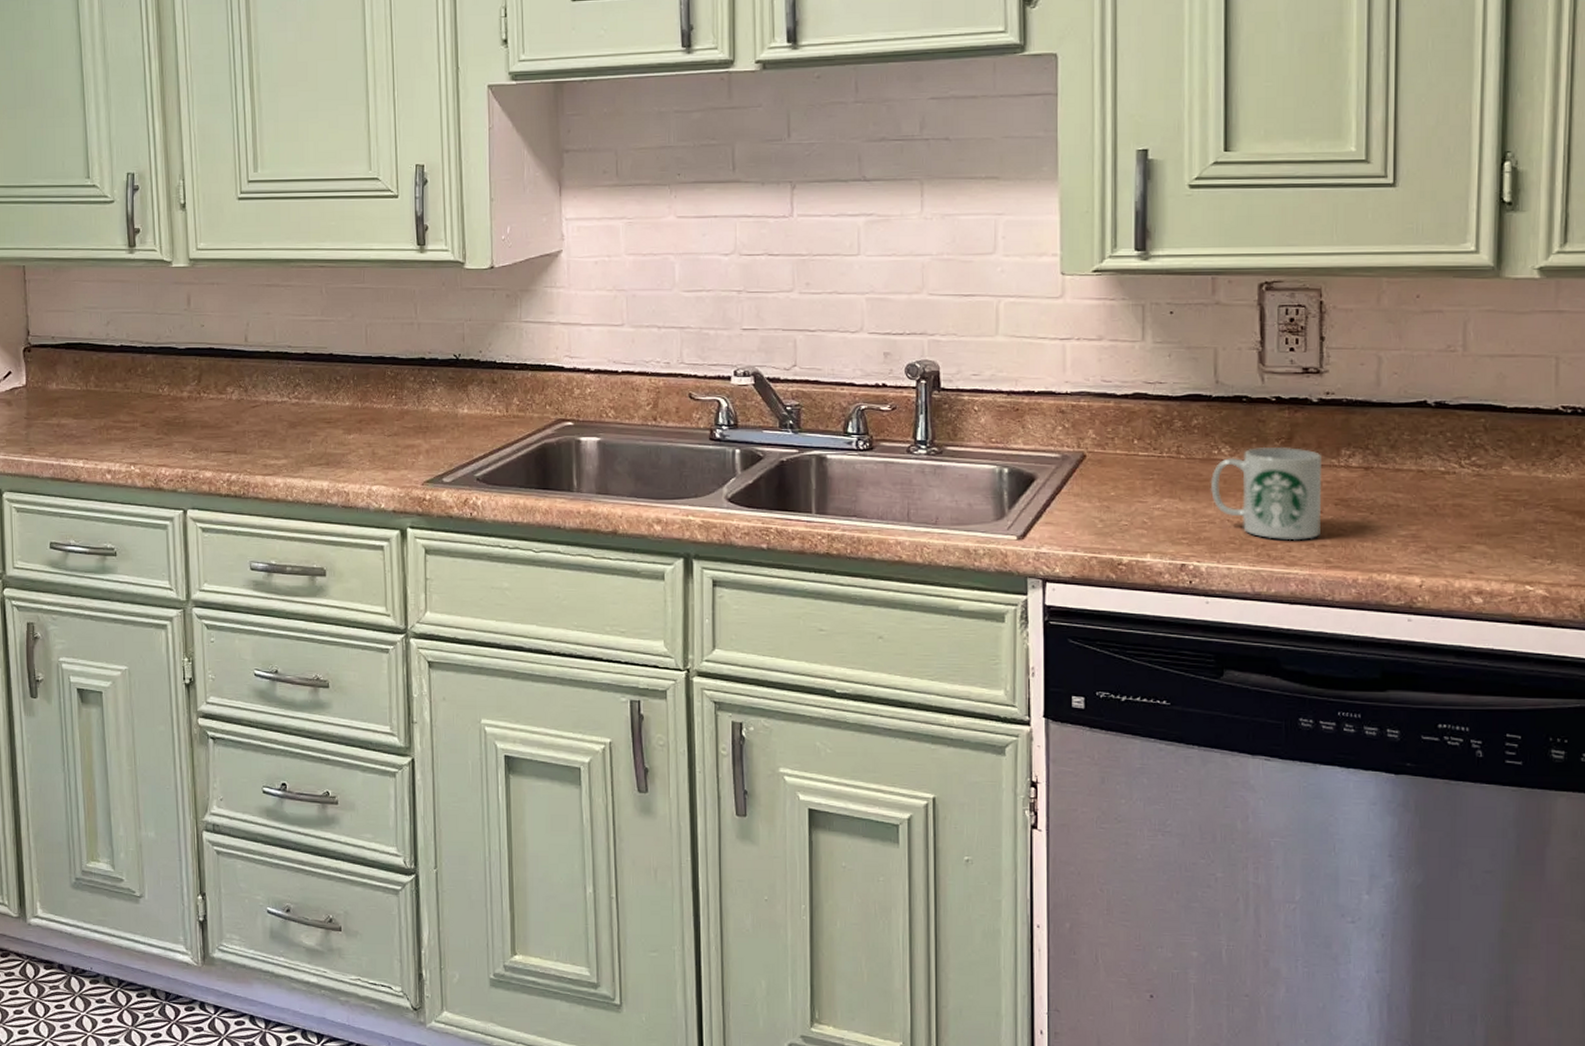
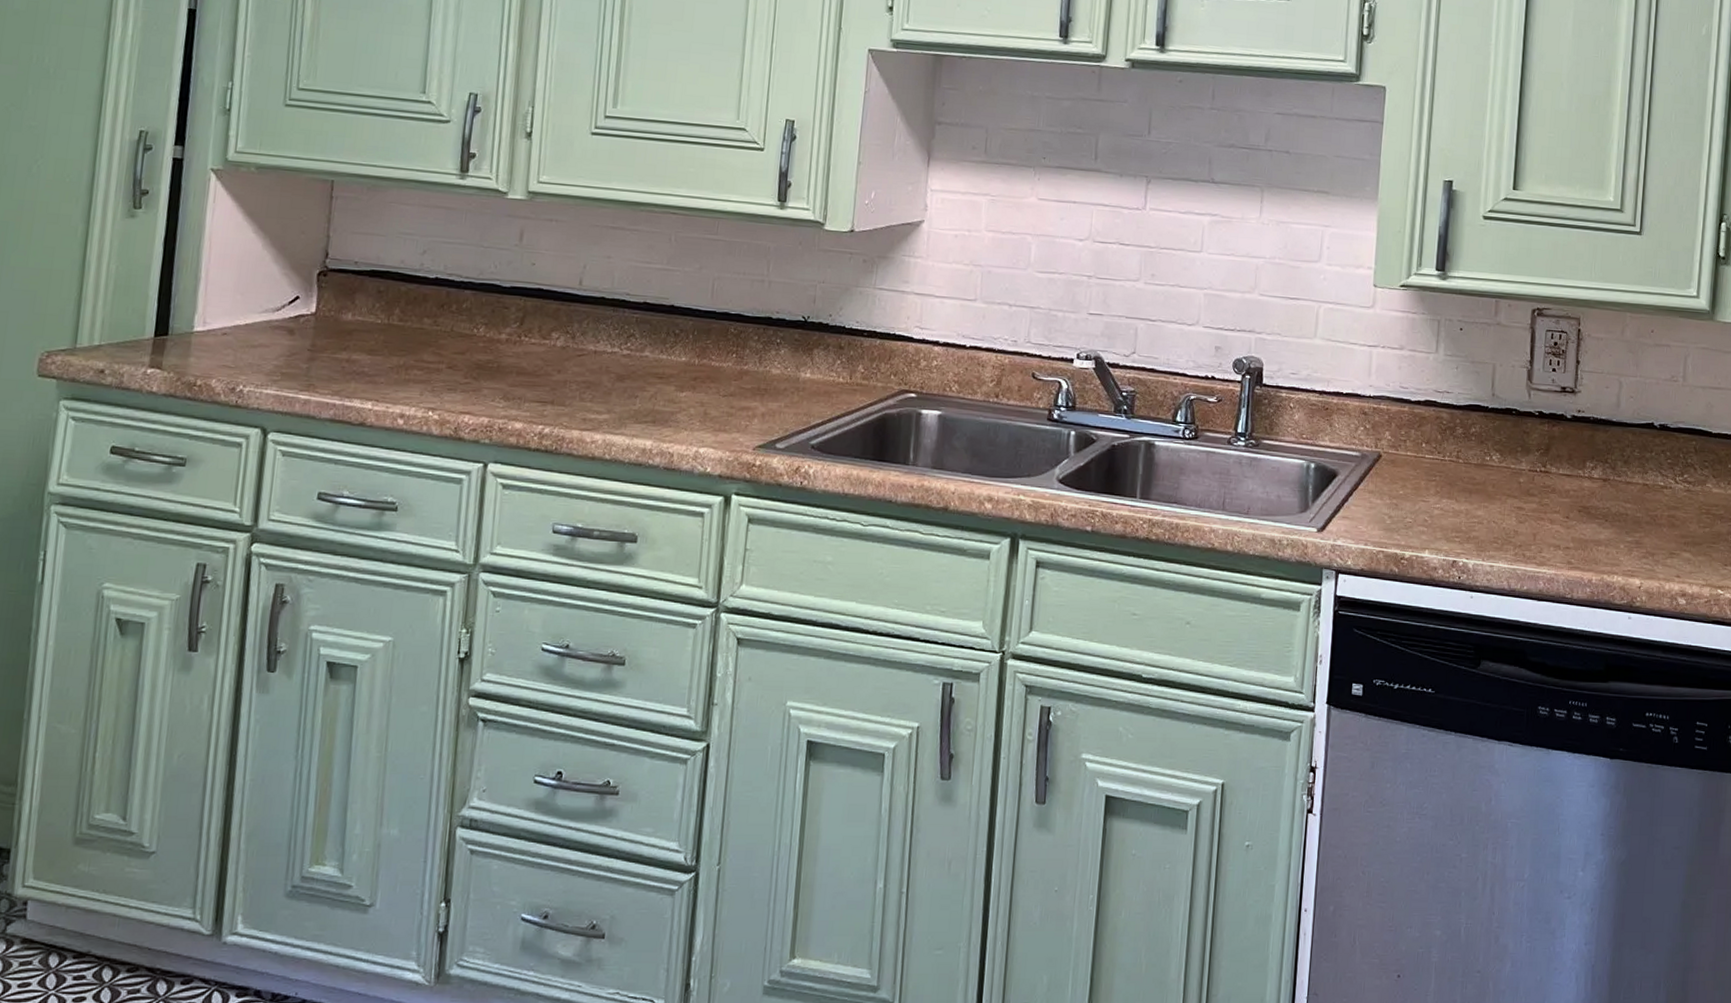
mug: present [1210,446,1321,541] -> none [1481,455,1571,543]

